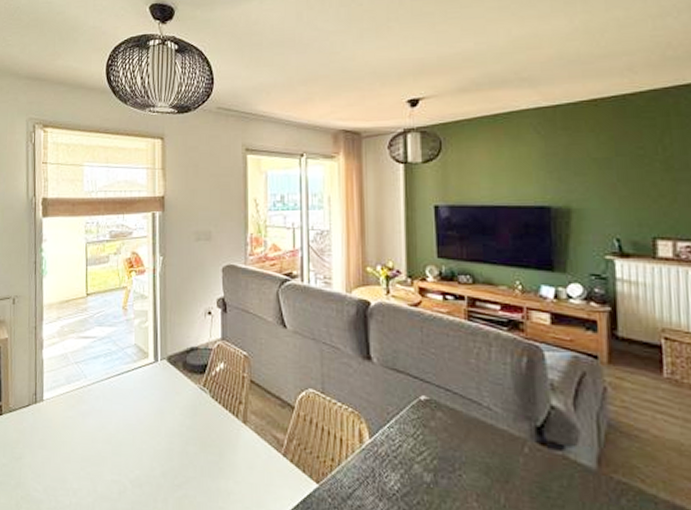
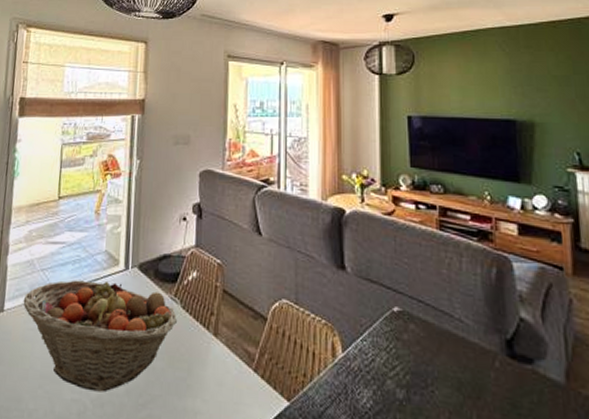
fruit basket: none [60,372,207,474] -> present [23,280,177,392]

